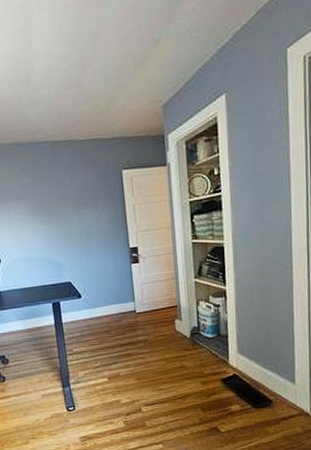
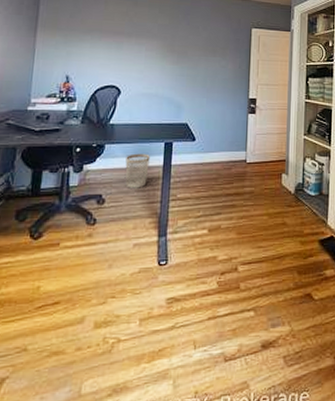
wastebasket: none [19,315,43,348] -> present [125,153,150,188]

